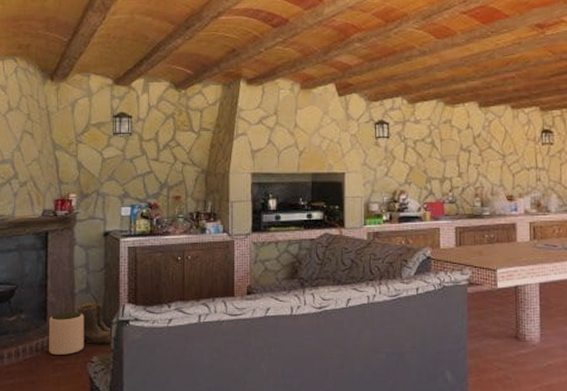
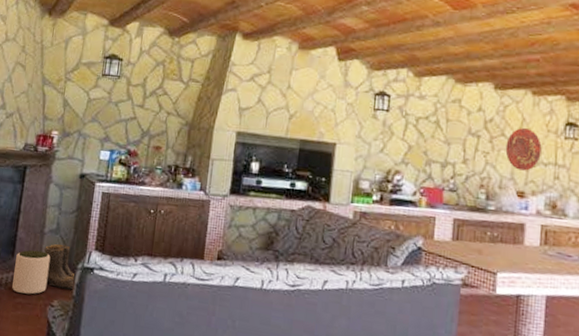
decorative platter: none [493,139,524,177] -> present [505,128,542,171]

